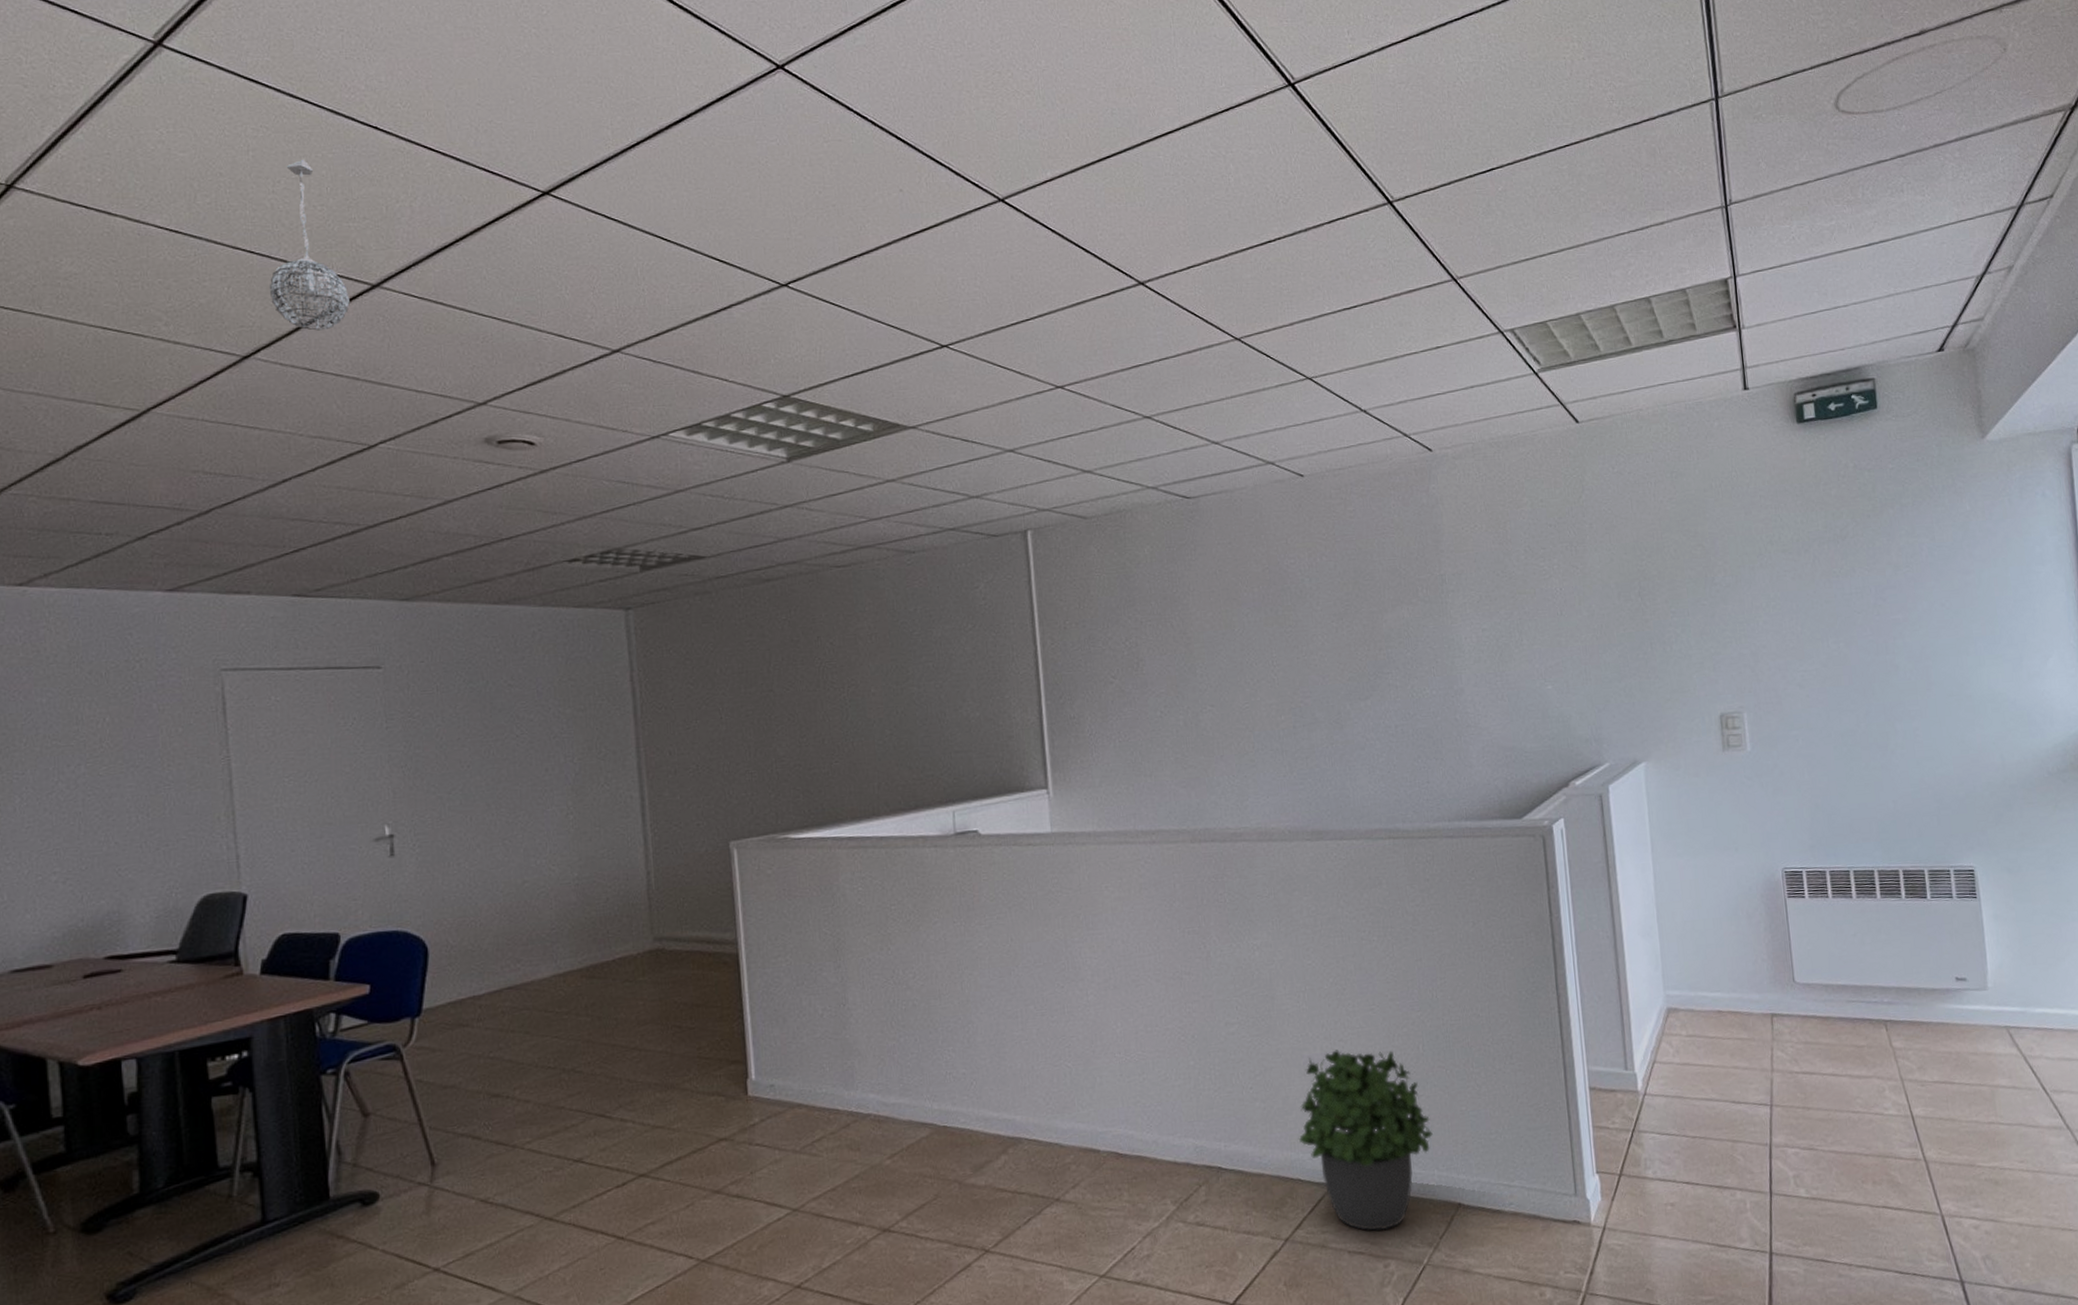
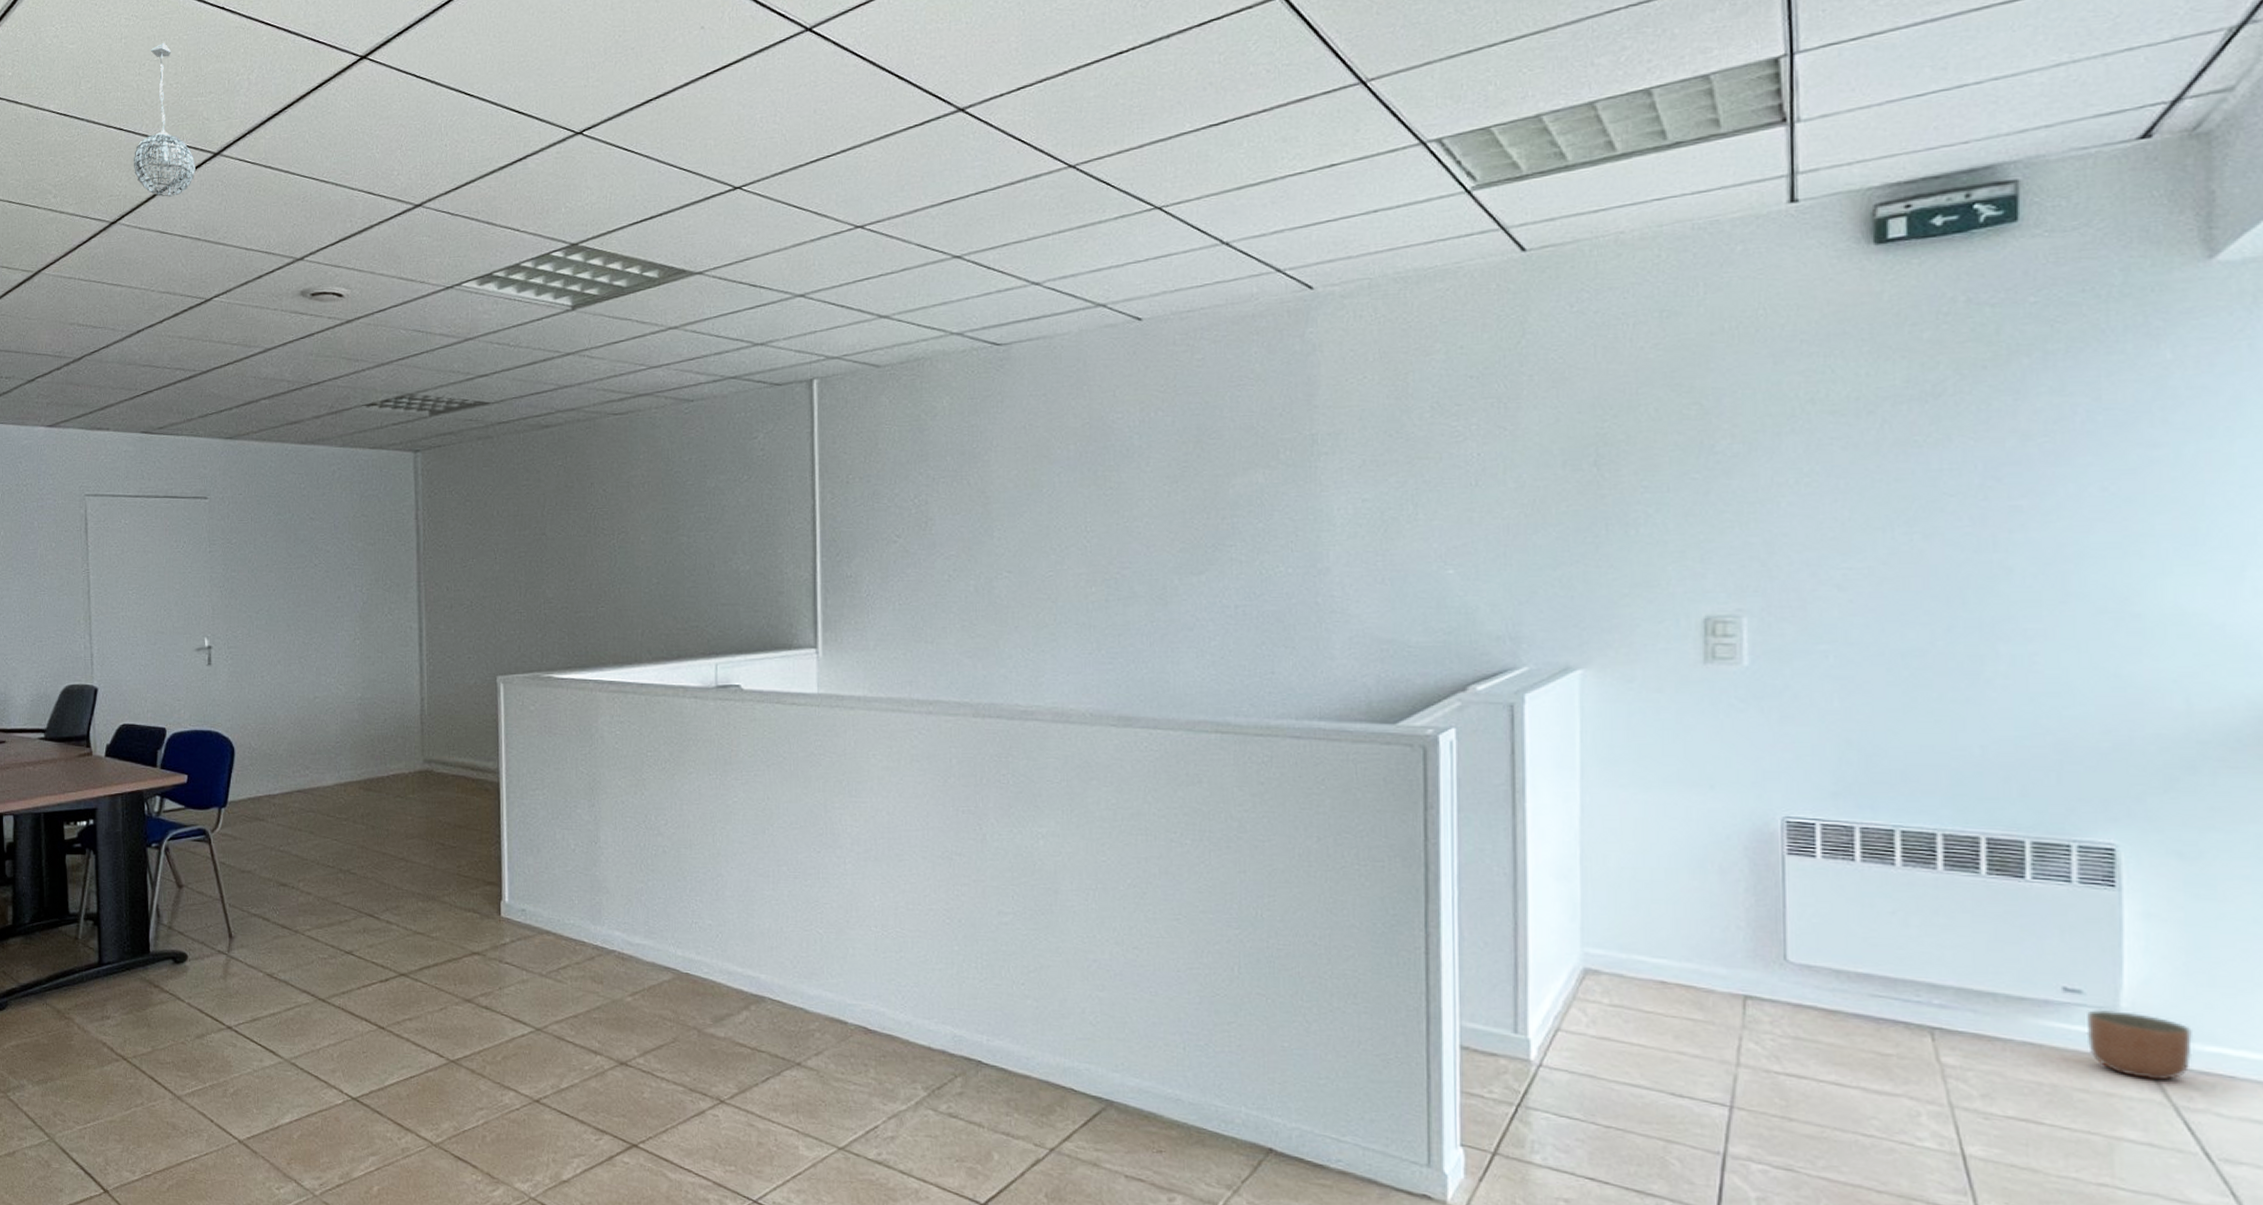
potted plant: present [1298,1049,1433,1231] -> none [1074,957,1243,1162]
planter: none [1971,990,2030,1039] -> present [2086,1008,2193,1081]

